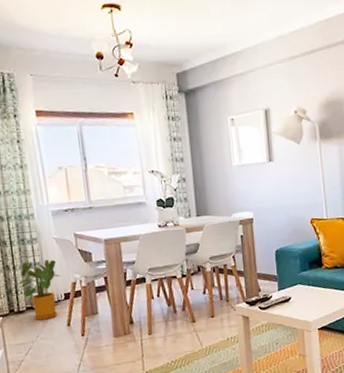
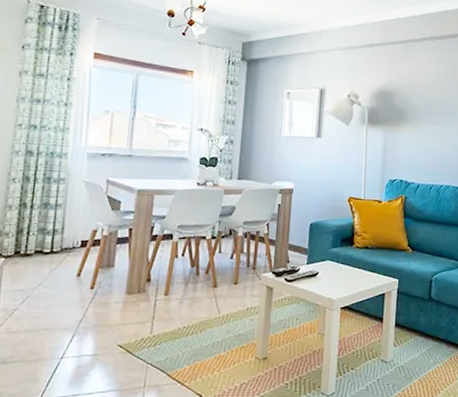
house plant: present [18,259,61,321] -> none [33,202,82,267]

